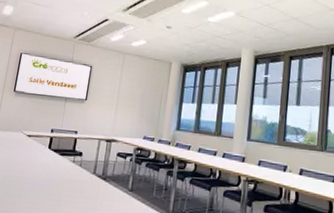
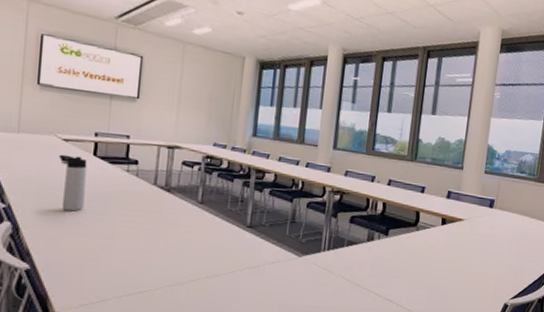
thermos bottle: none [20,148,44,197] -> present [58,154,88,212]

